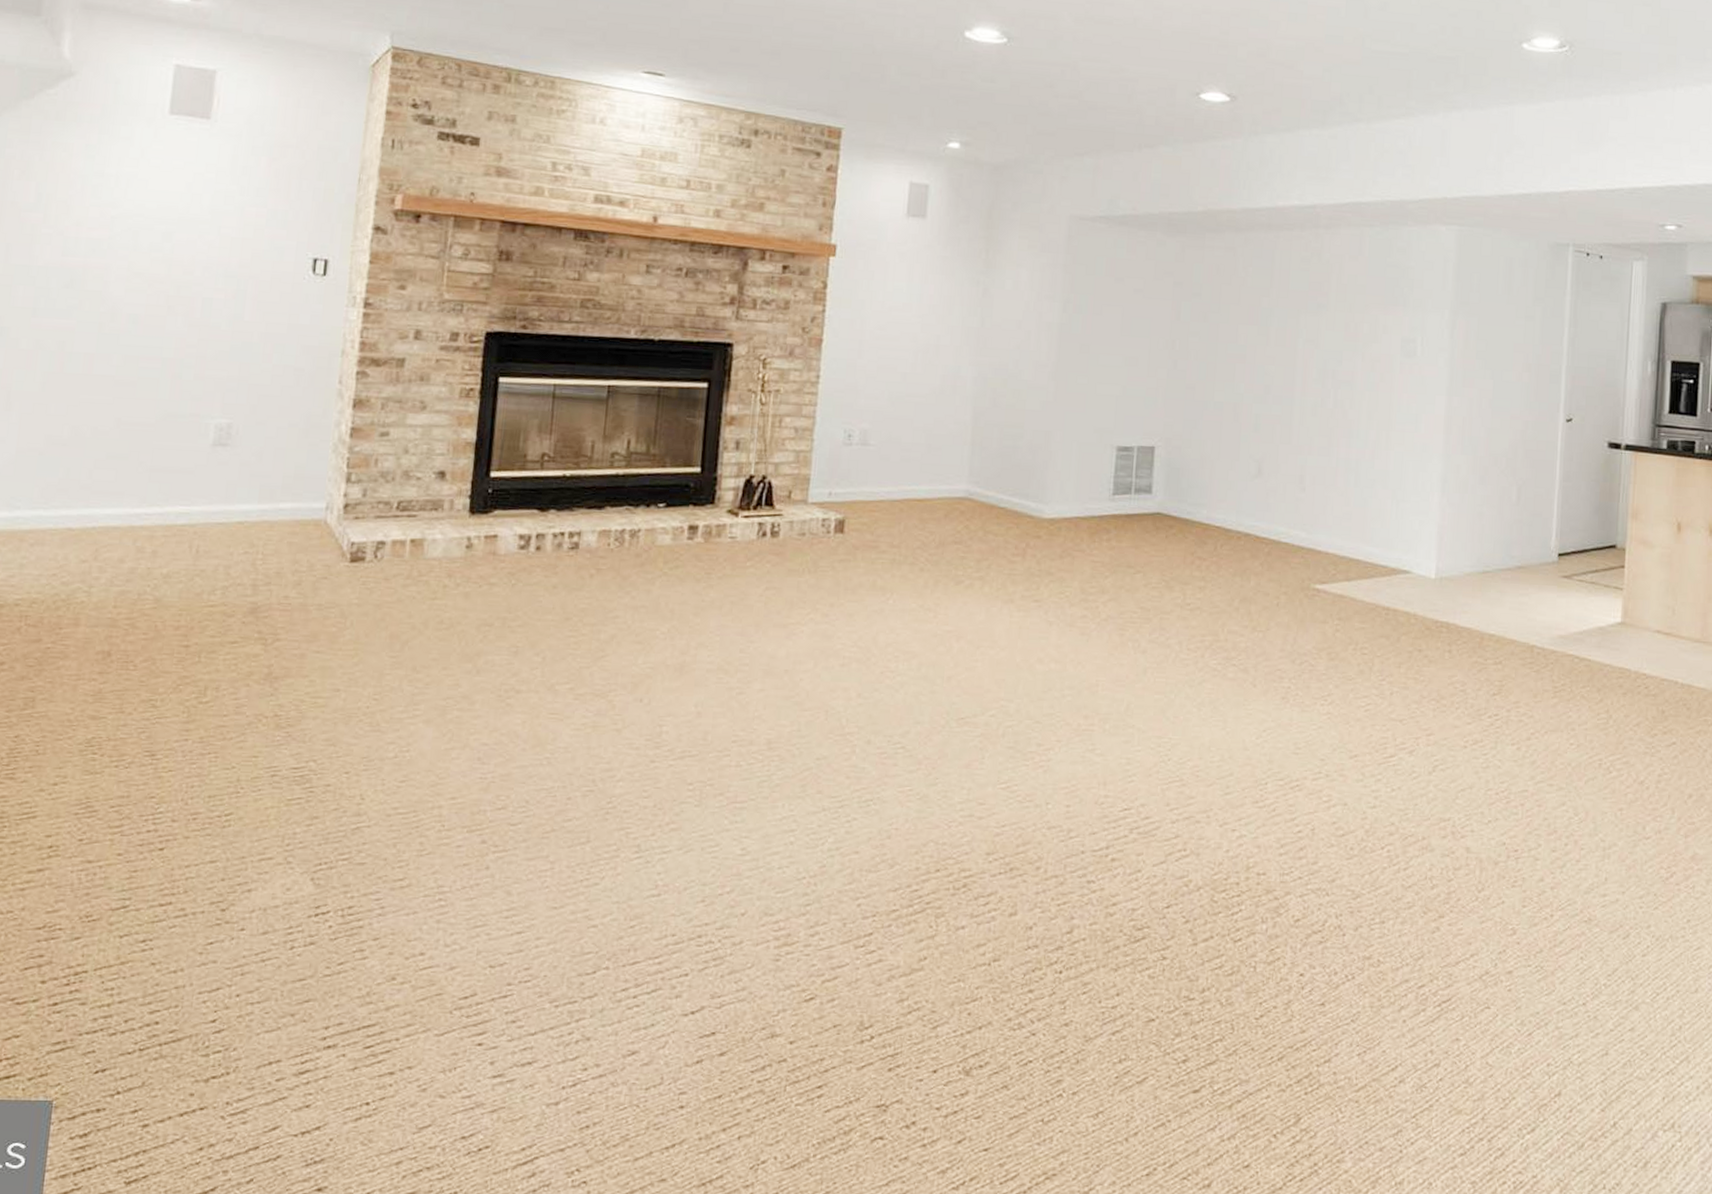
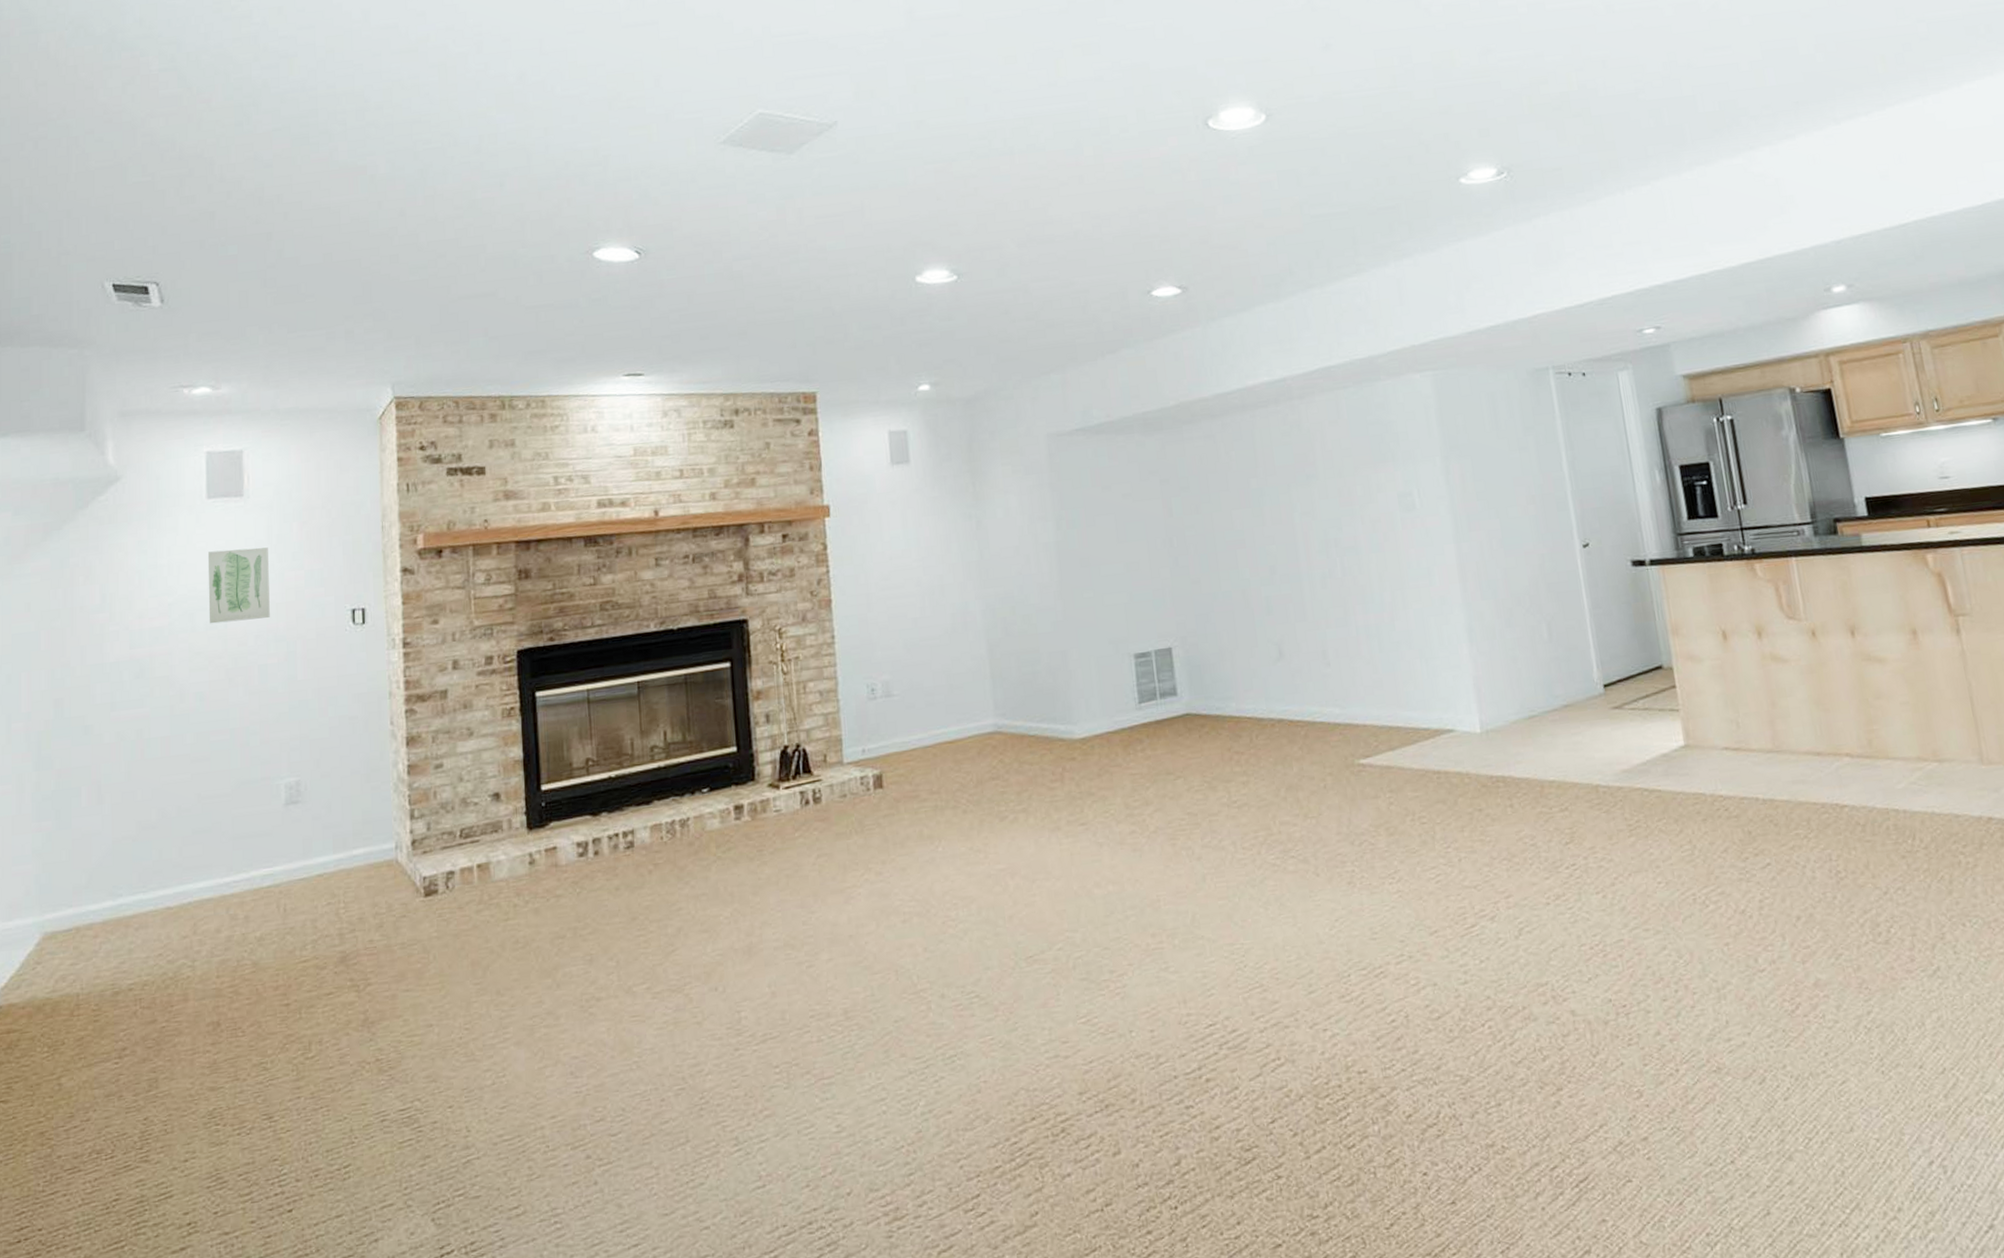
wall art: none [155,170,231,250] -> present [208,547,270,624]

